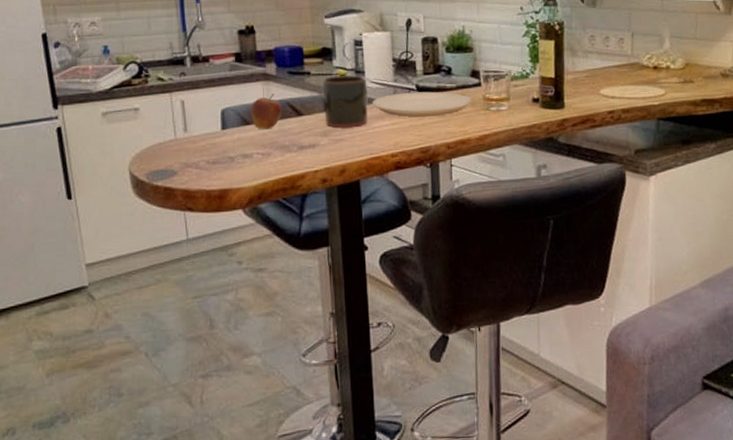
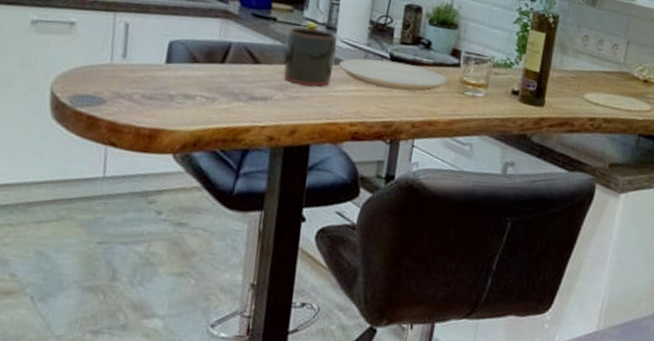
fruit: present [250,94,282,130] -> none [201,34,239,72]

